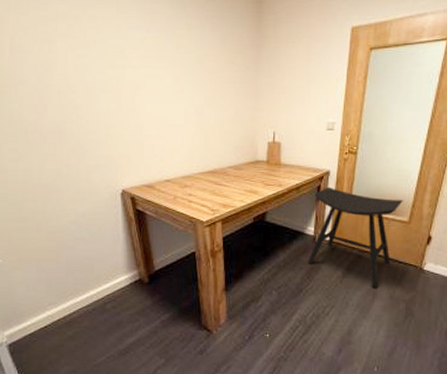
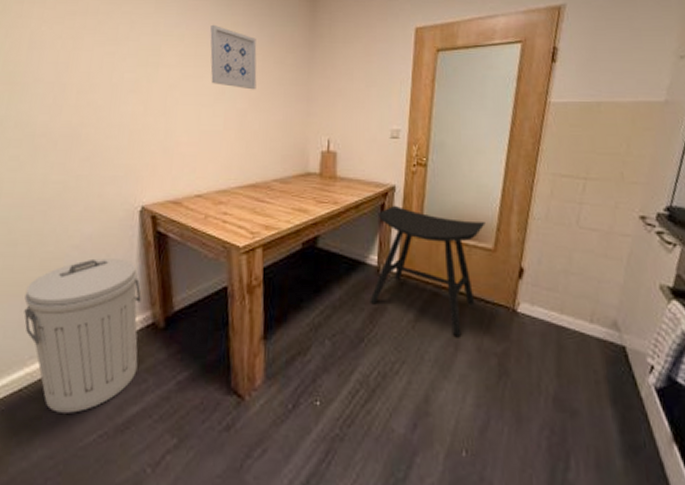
trash can: none [39,231,131,342] -> present [24,258,142,413]
wall art: none [168,27,211,88] -> present [210,24,257,90]

